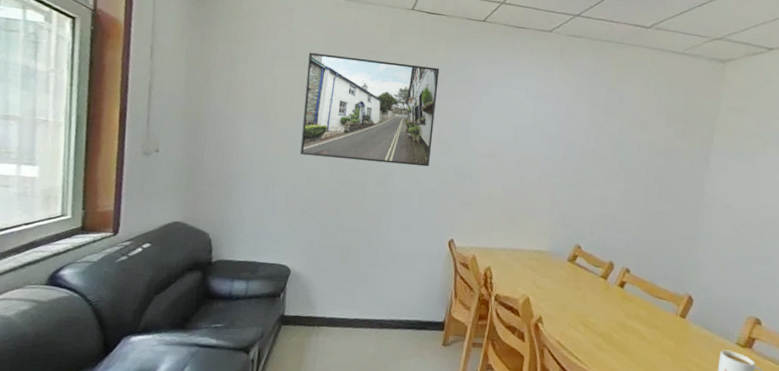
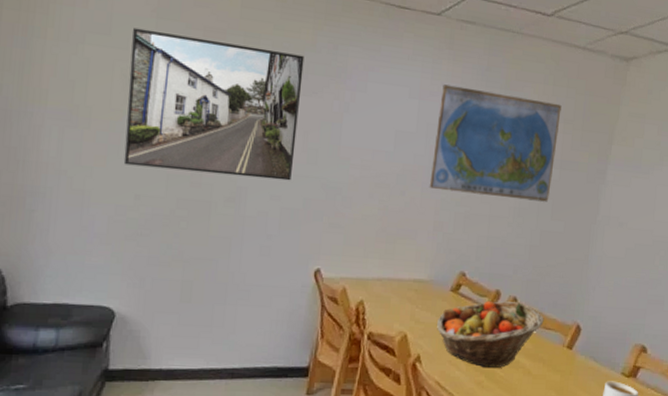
world map: none [546,87,664,185] -> present [429,84,562,202]
fruit basket: none [555,270,657,332] -> present [436,300,544,368]

